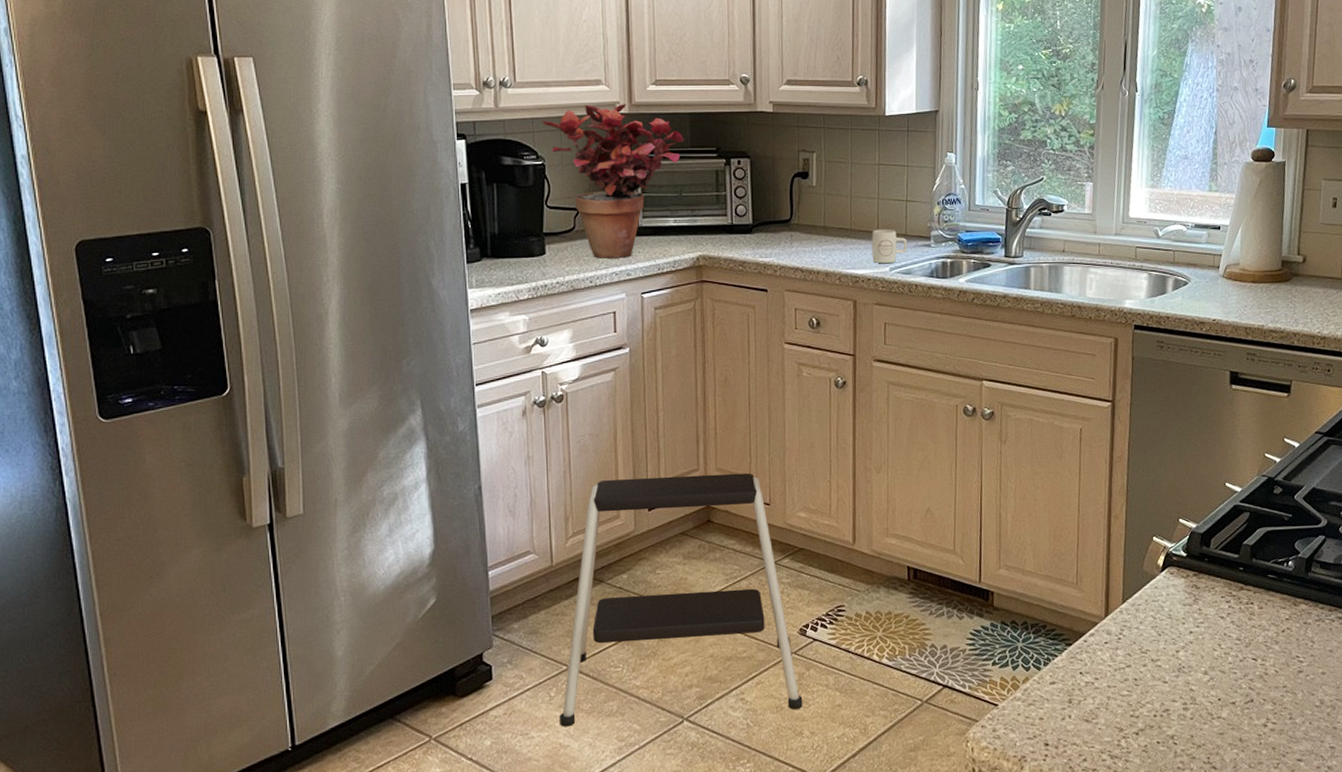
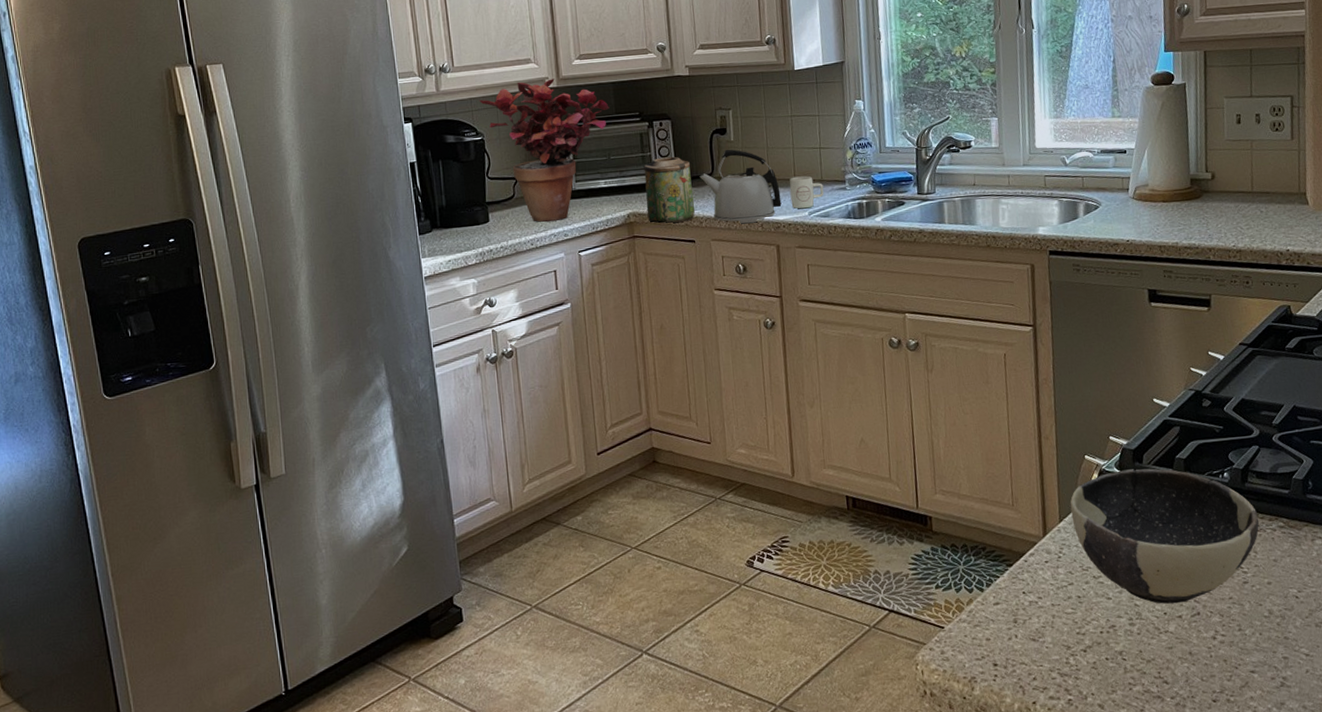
step stool: present [559,472,803,727] -> none [527,414,755,664]
canister: none [717,198,770,269] -> present [643,156,696,224]
kettle: none [776,194,862,276] -> present [699,149,782,224]
bowl: none [1134,553,1319,691] -> present [1069,468,1259,604]

